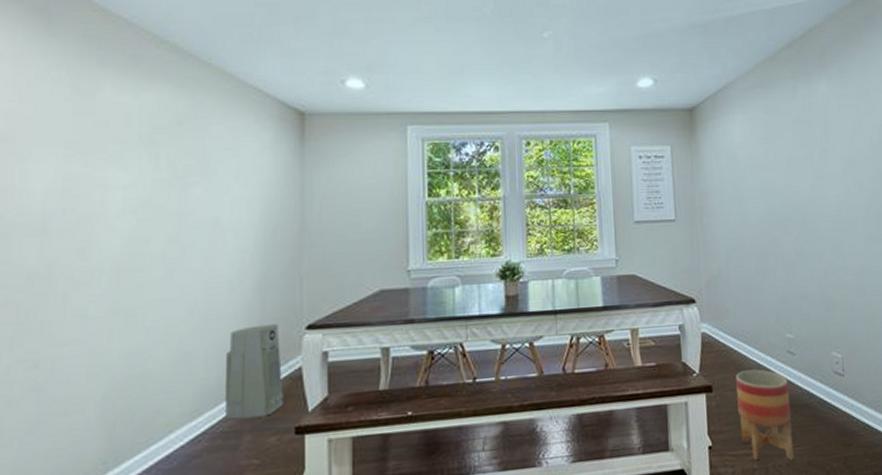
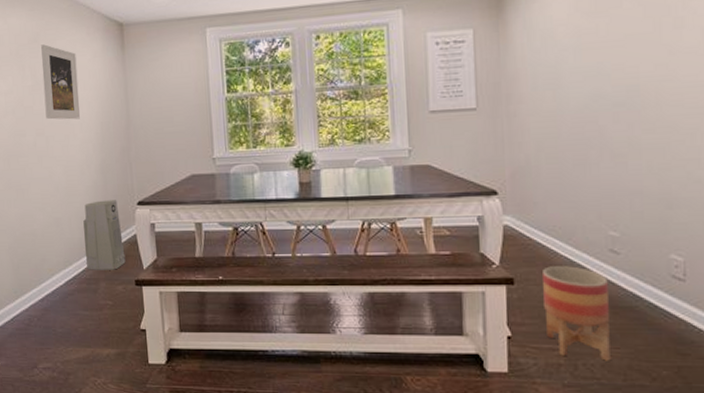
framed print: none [185,129,237,224] -> present [41,44,80,120]

